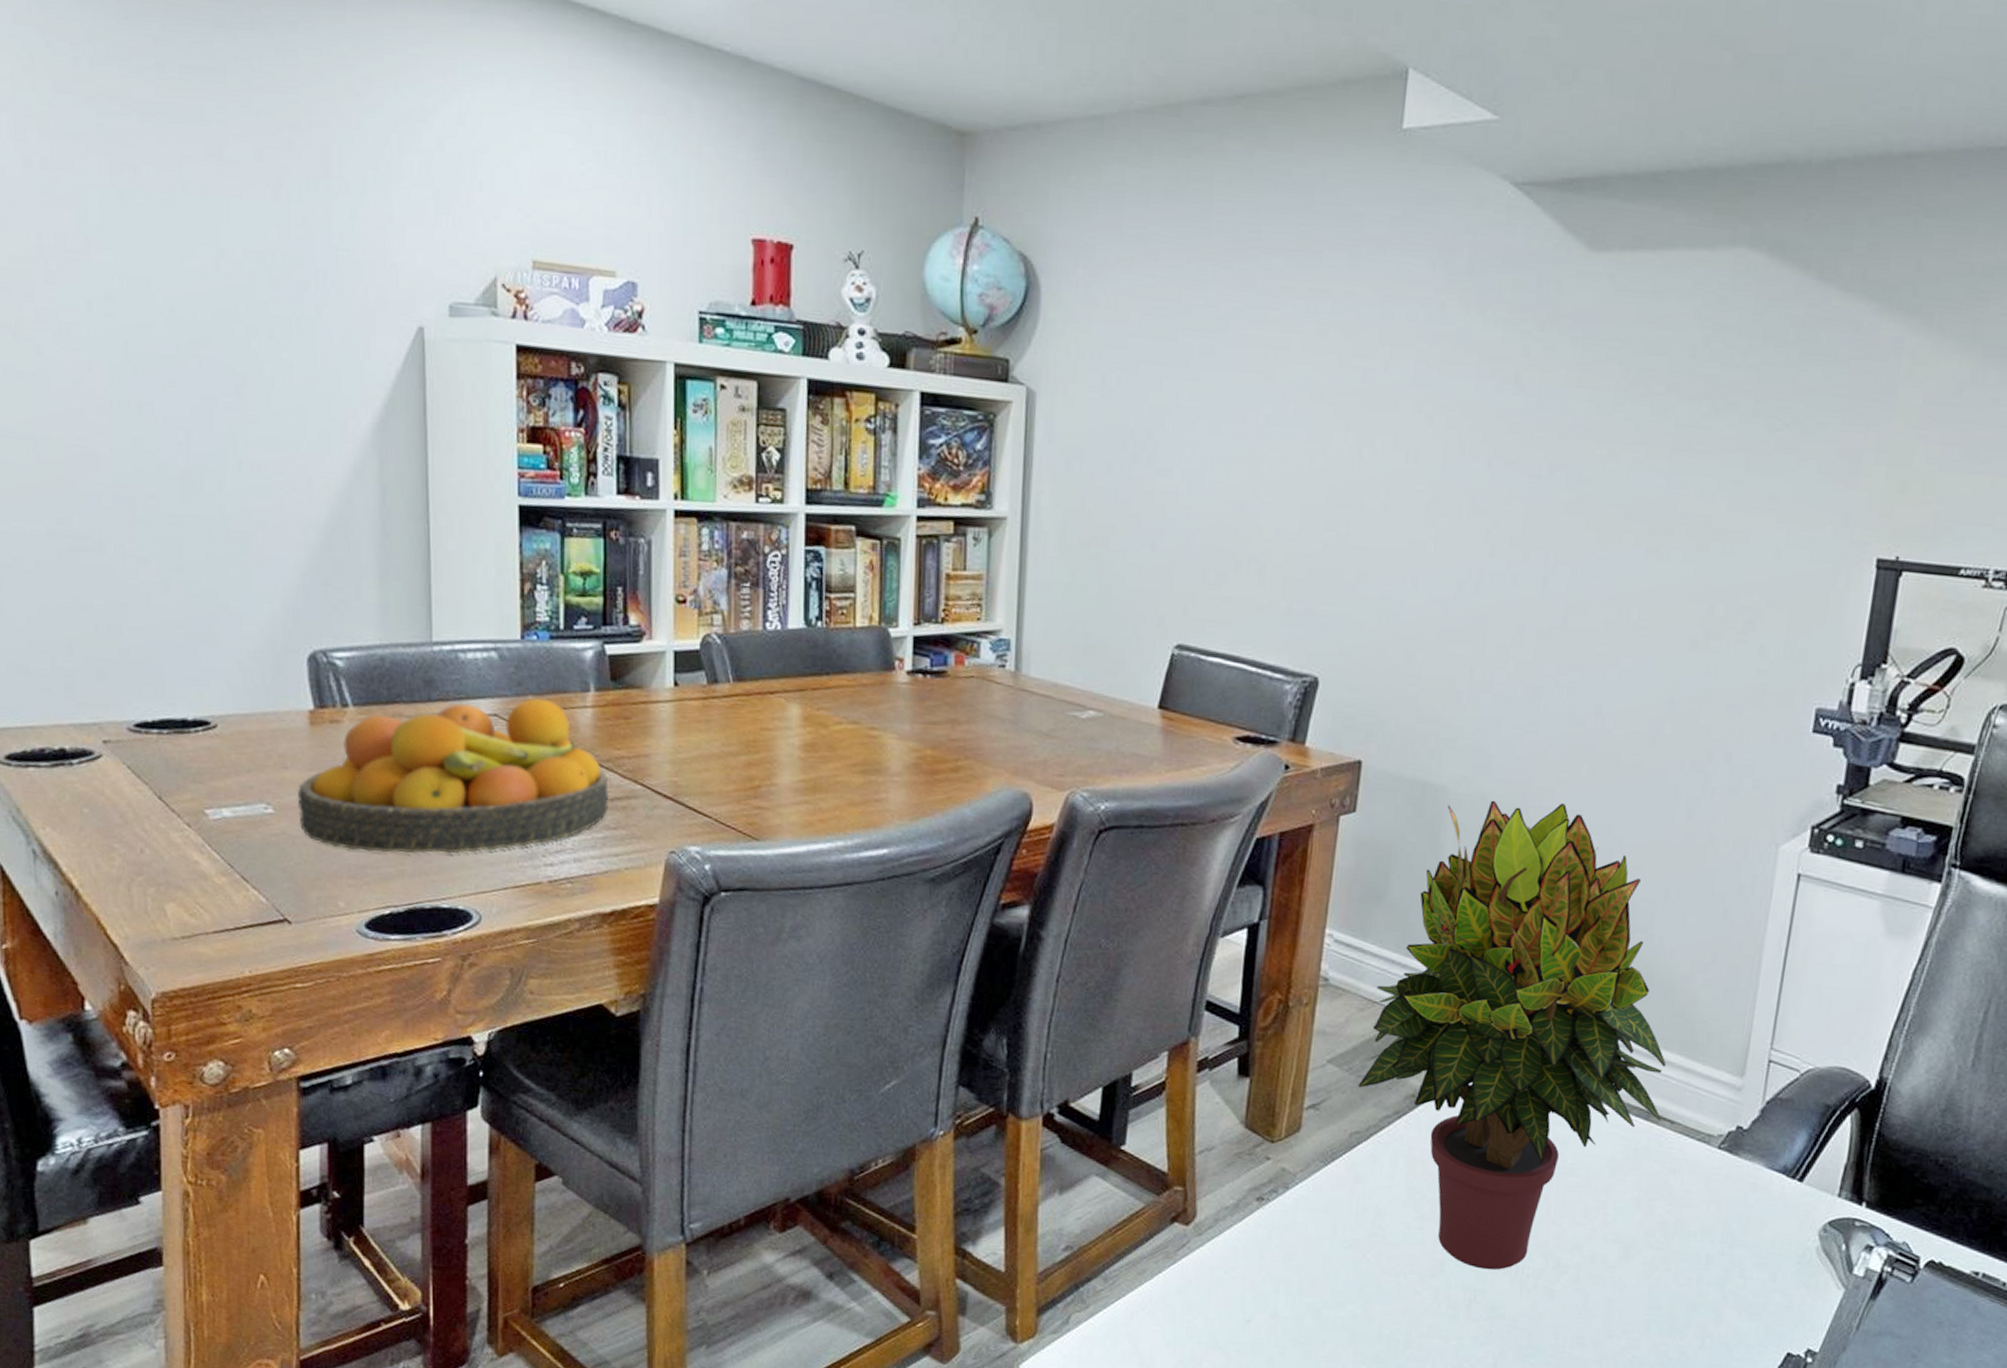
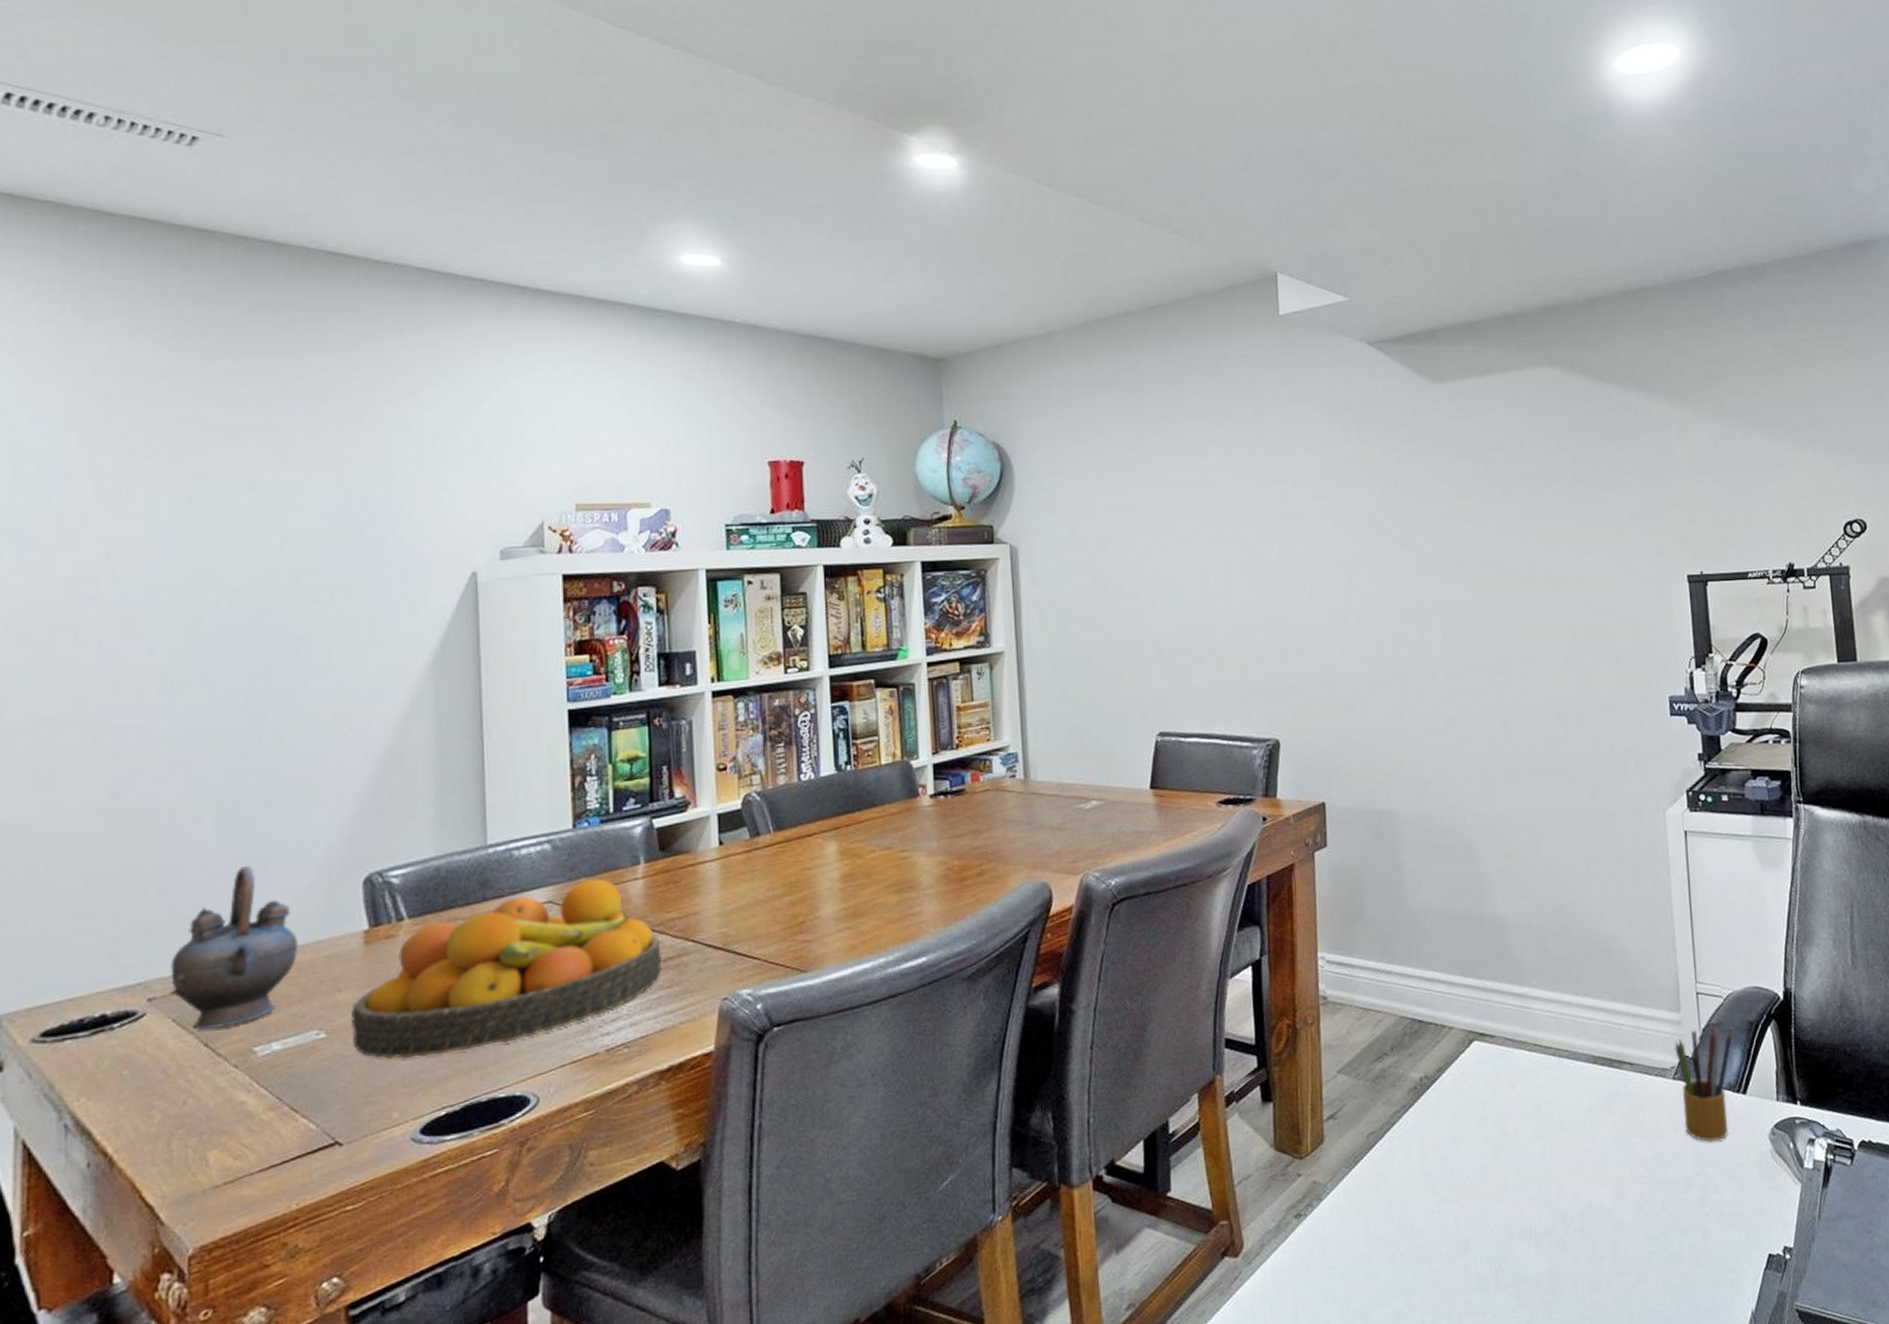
teapot: none [123,620,246,784] -> present [169,866,299,1031]
potted plant: present [1358,800,1666,1270] -> none [1367,808,1622,1238]
pencil box: none [1720,1095,1802,1225] -> present [1674,1019,1733,1142]

